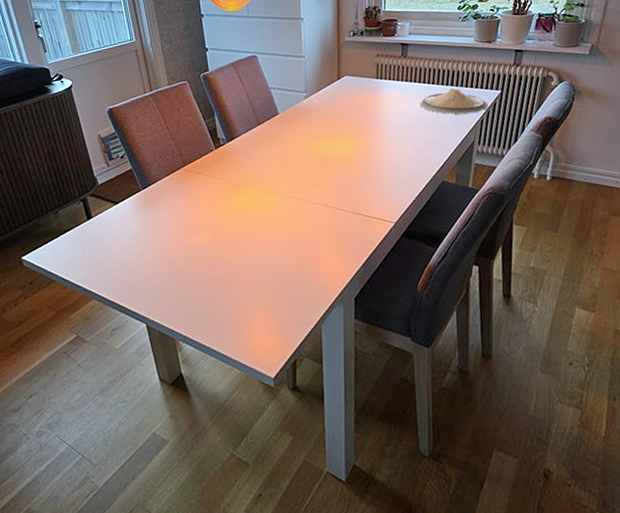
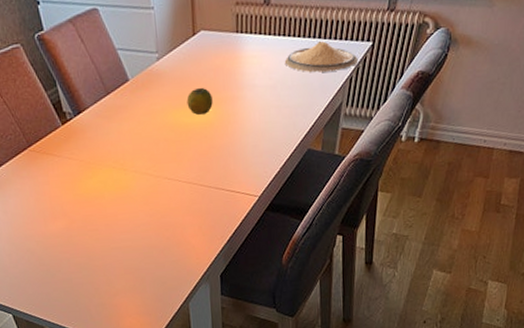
fruit: none [329,122,353,146] -> present [186,87,213,115]

